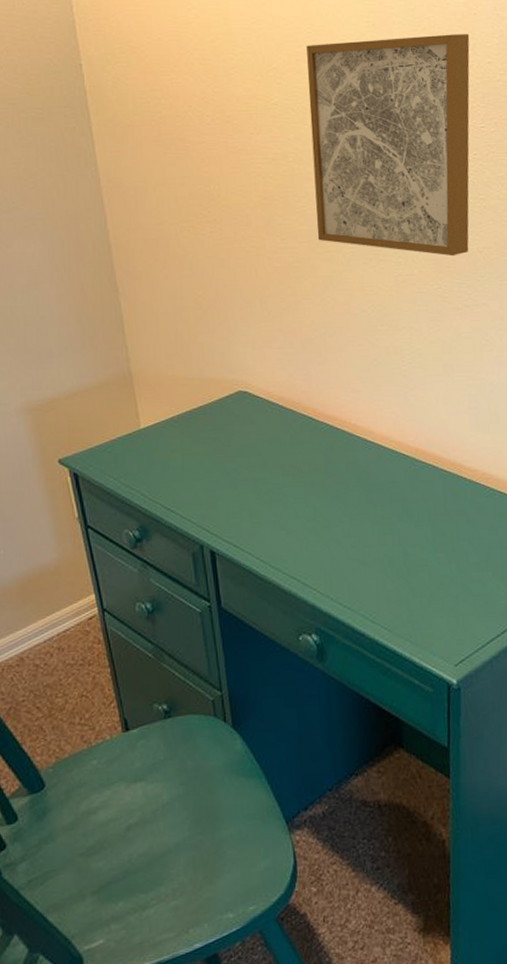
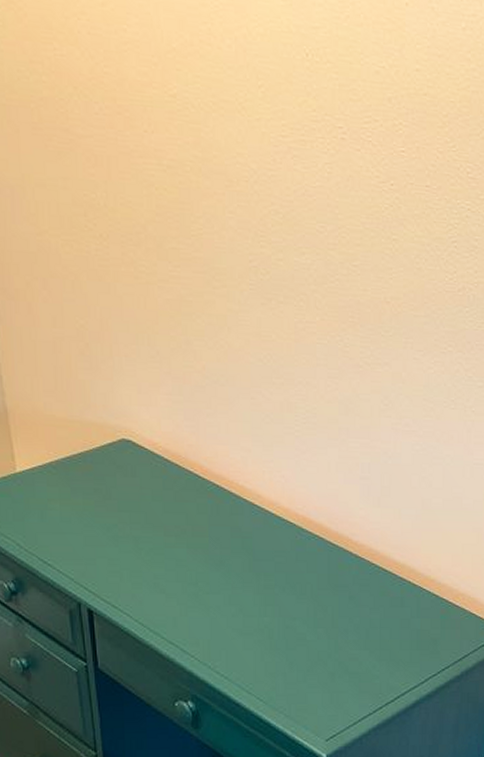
wall art: present [306,34,470,256] -> none [211,22,398,305]

